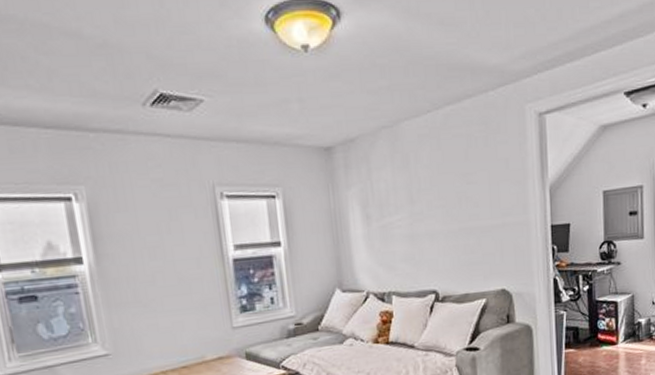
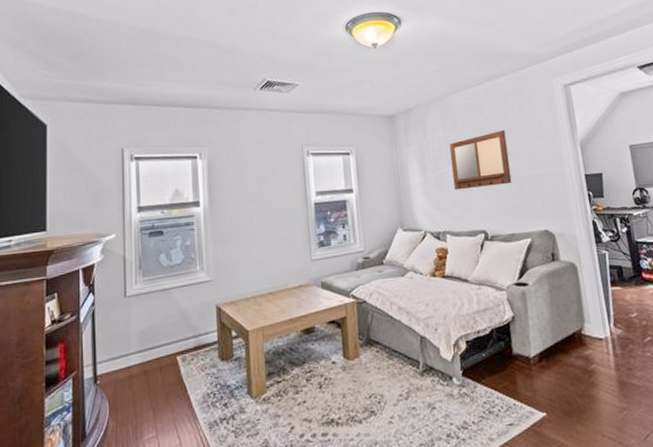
writing board: none [398,169,470,244] -> present [449,129,512,191]

